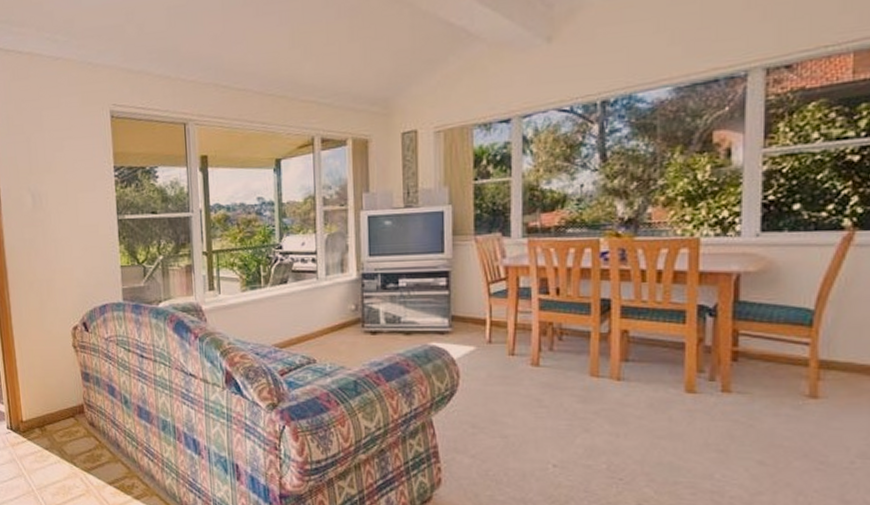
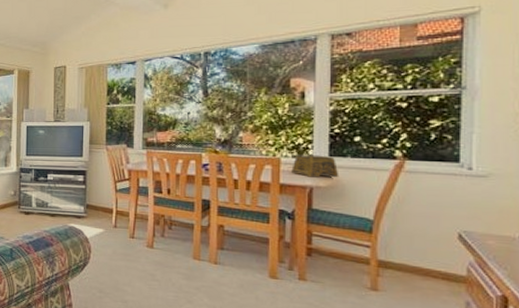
decorative box: none [714,231,774,261] -> present [291,155,339,178]

